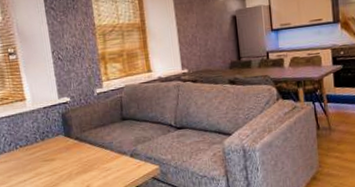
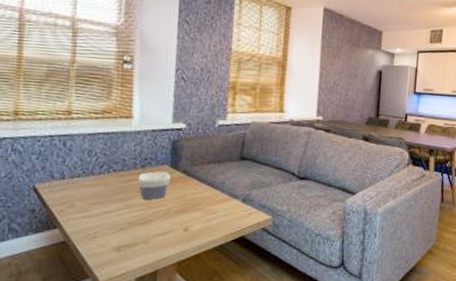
bowl: none [40,141,67,167] -> present [138,171,171,200]

